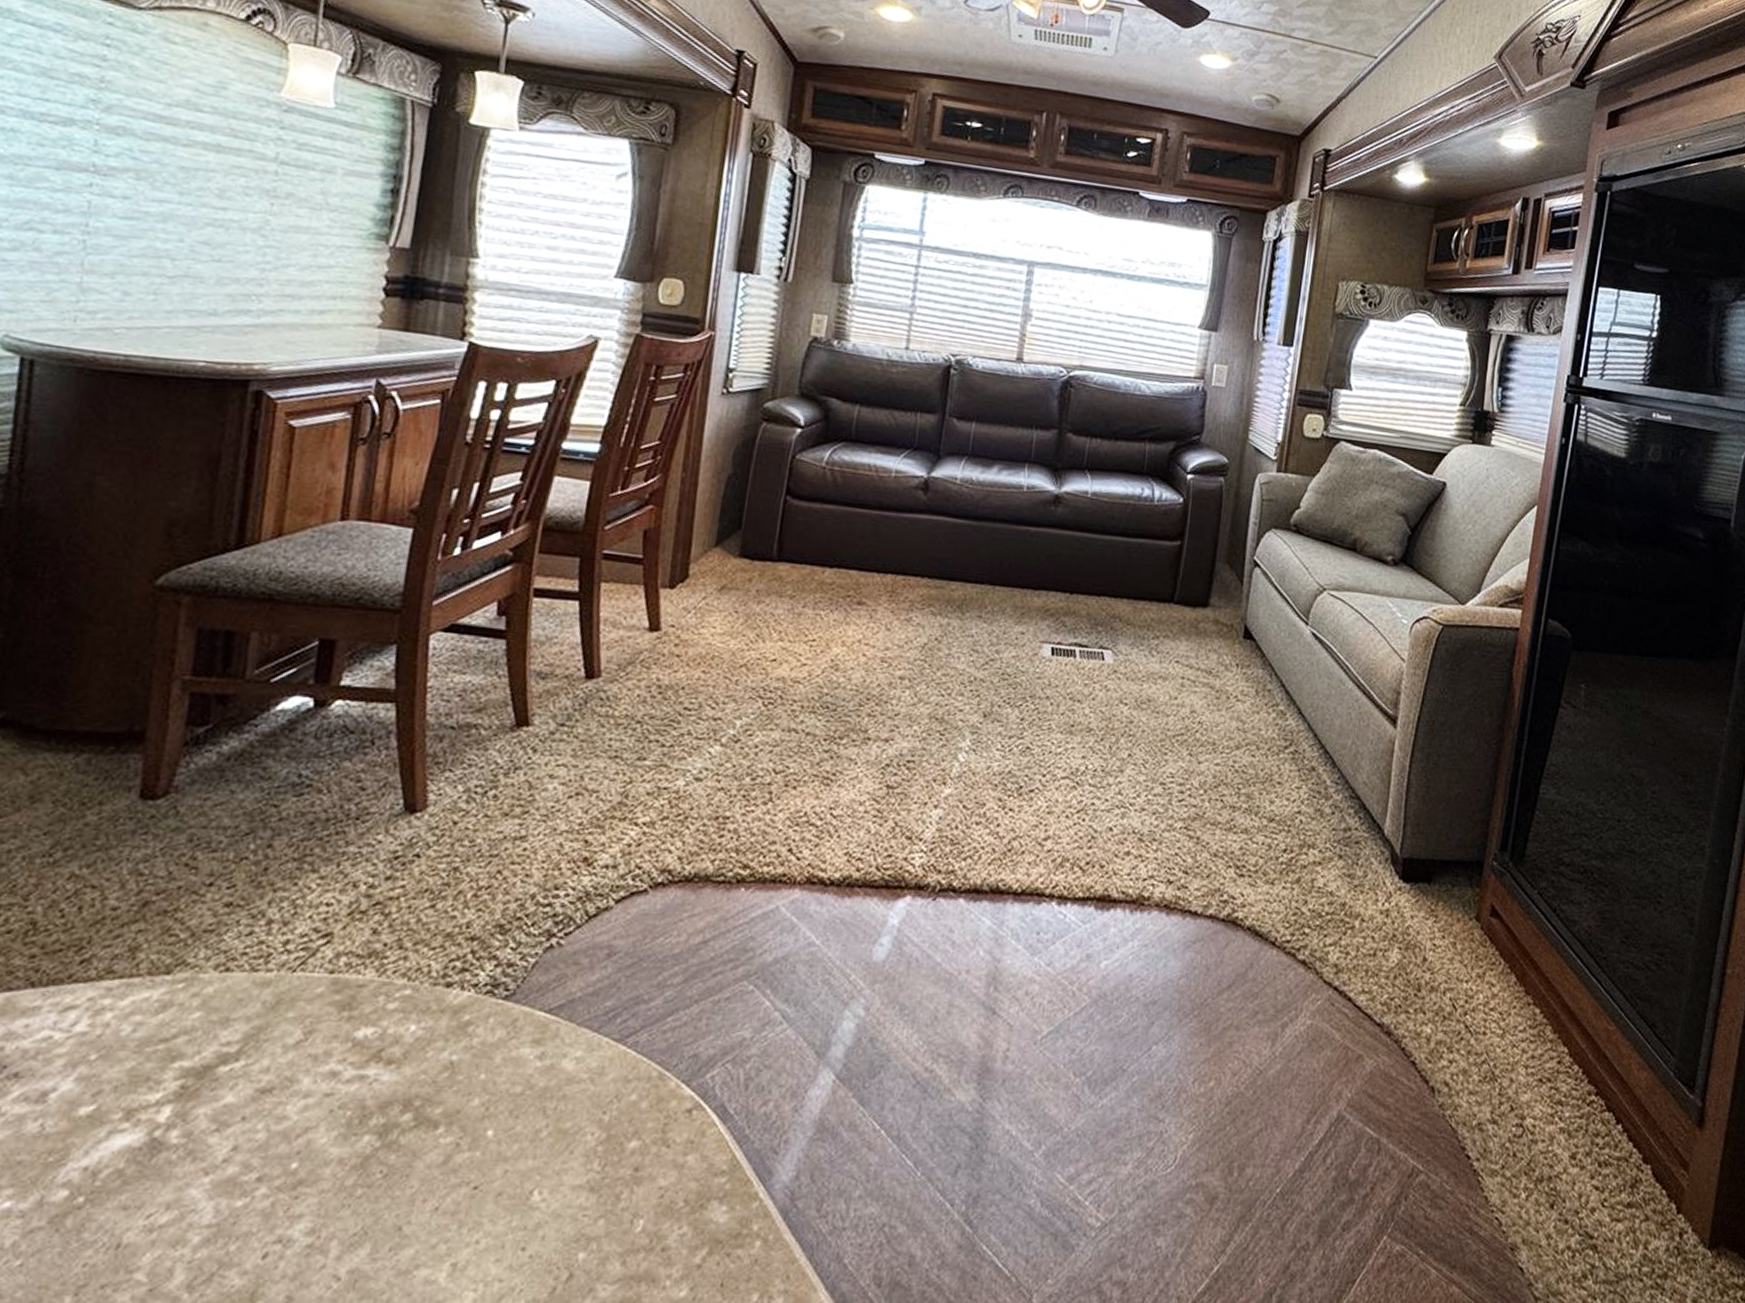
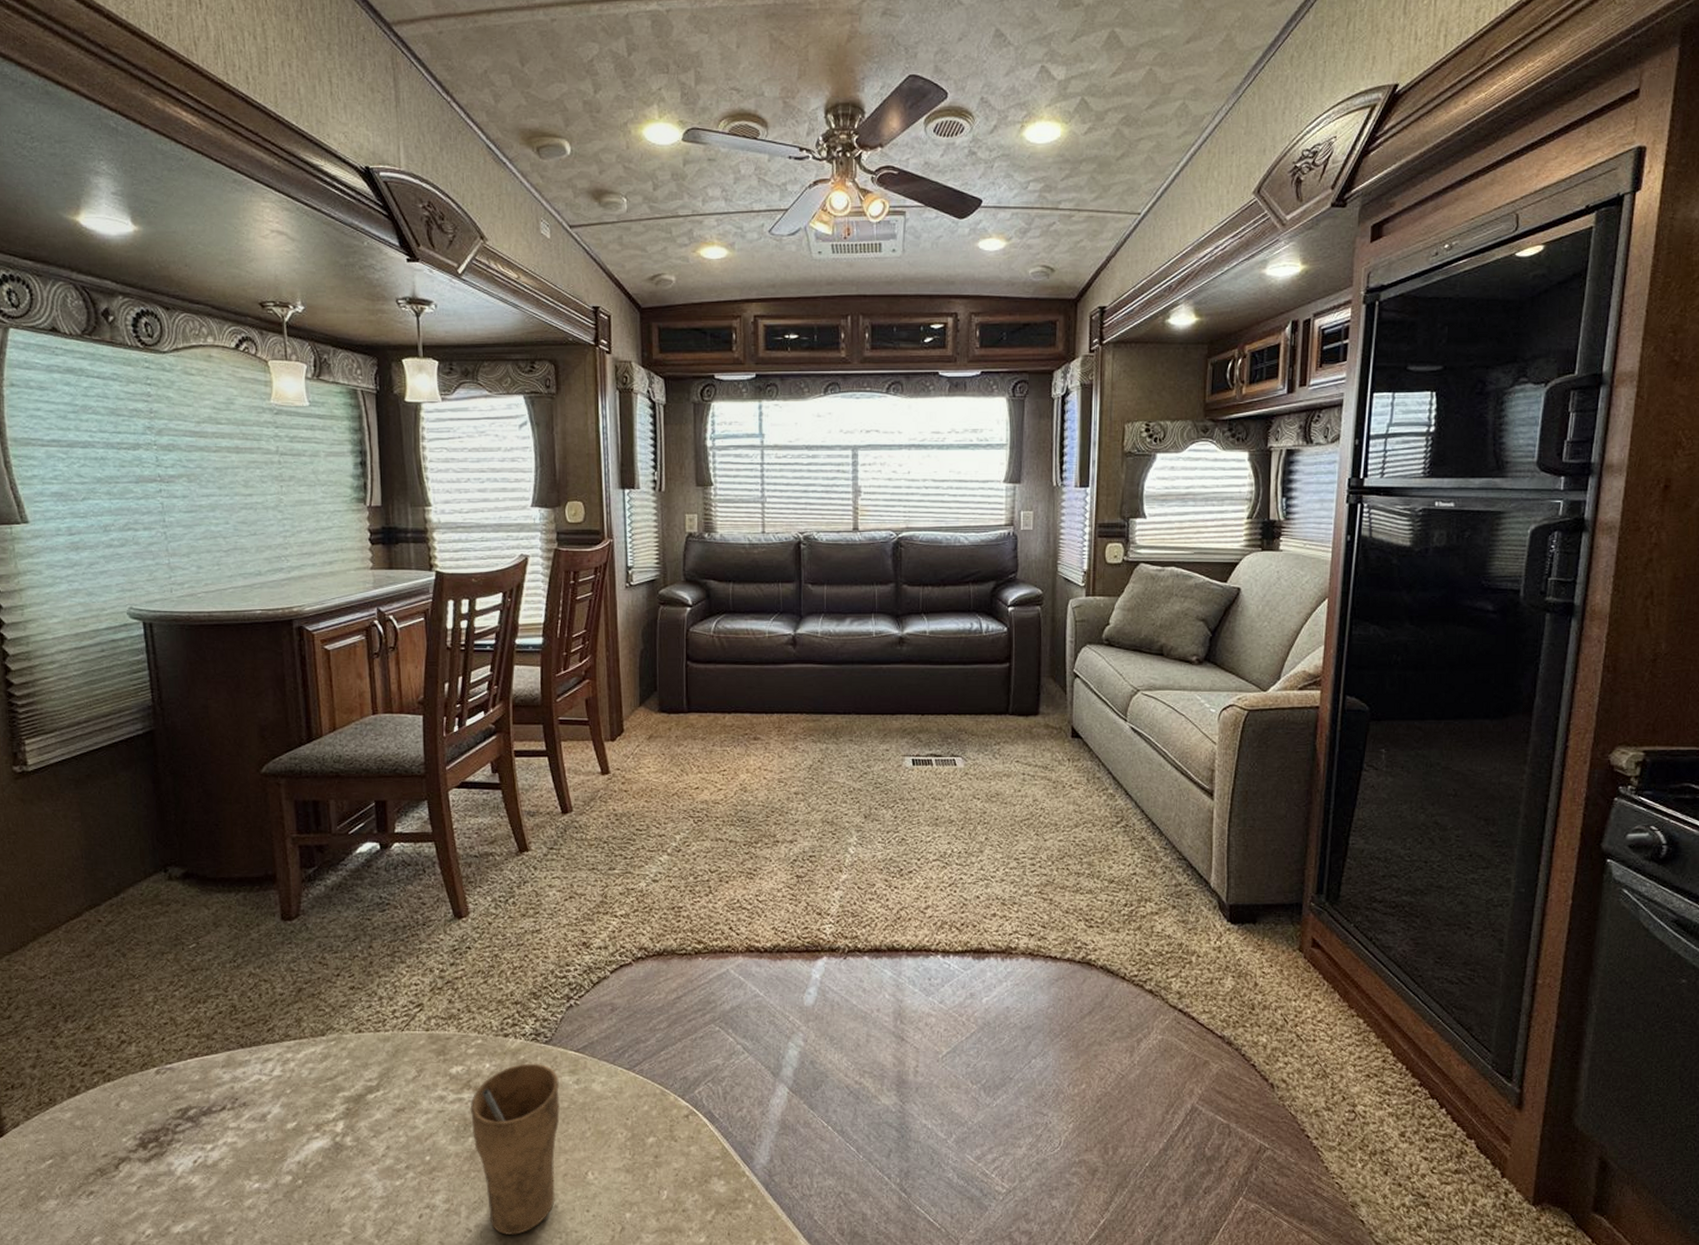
cup: none [370,1026,516,1285] -> present [470,1063,560,1235]

